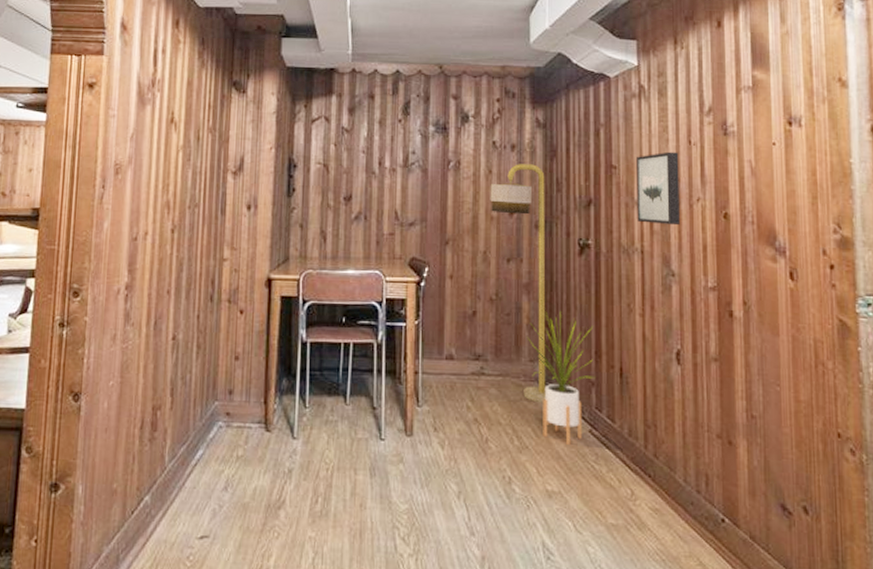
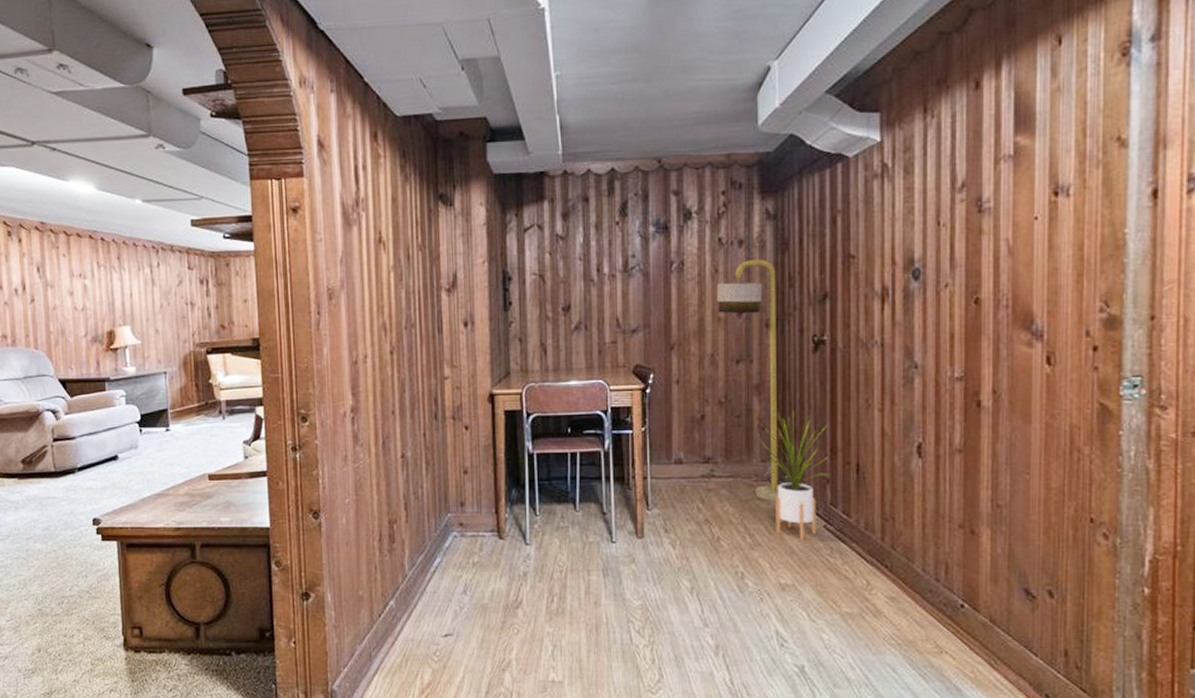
wall art: present [637,151,680,226] -> none [877,235,925,315]

